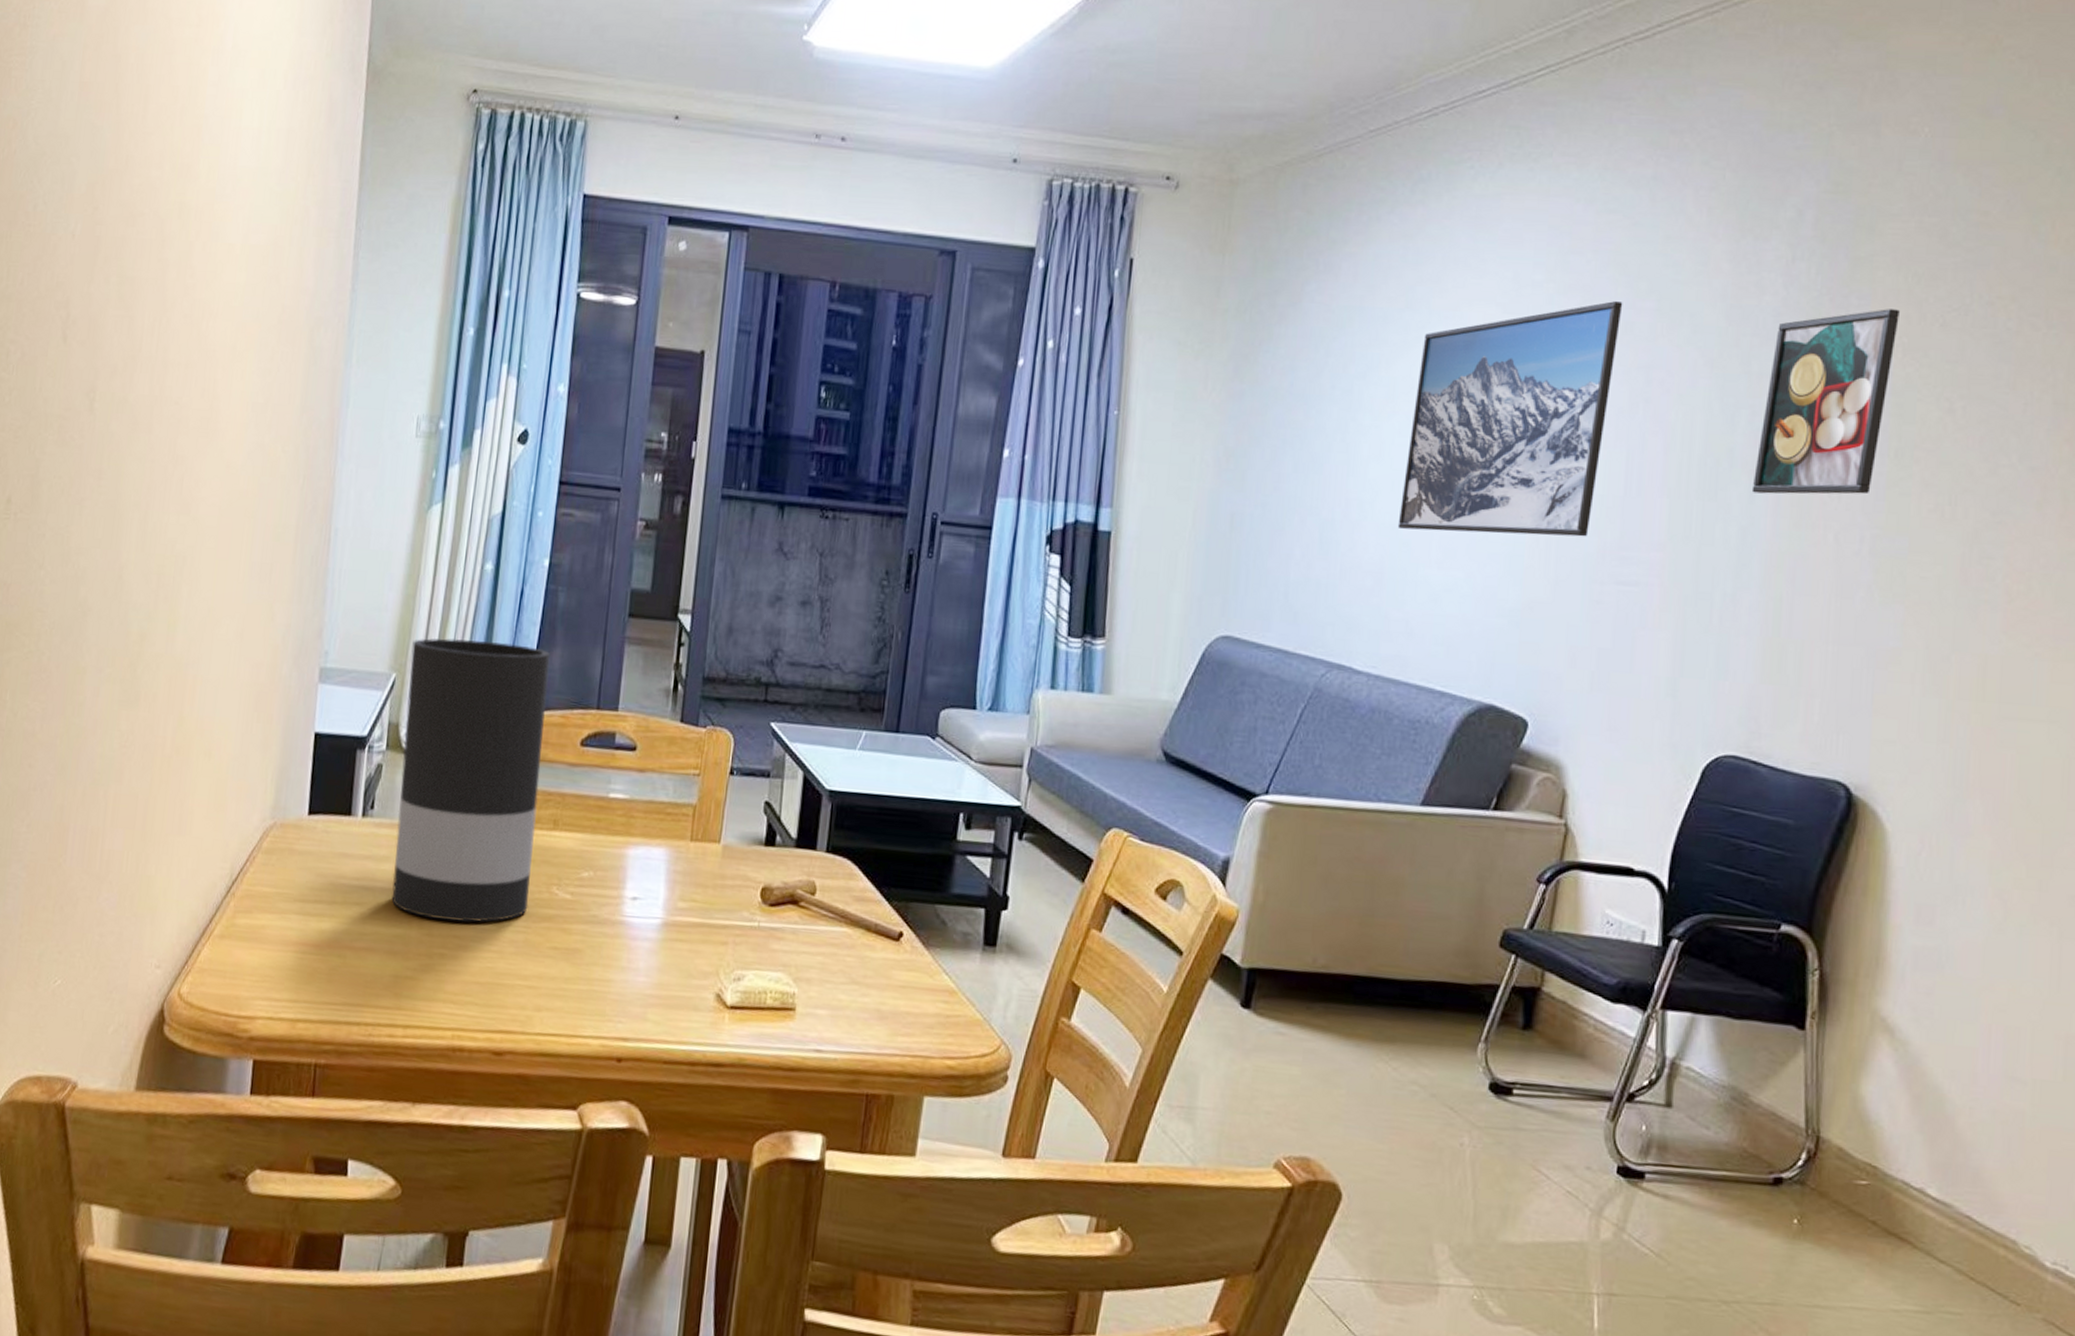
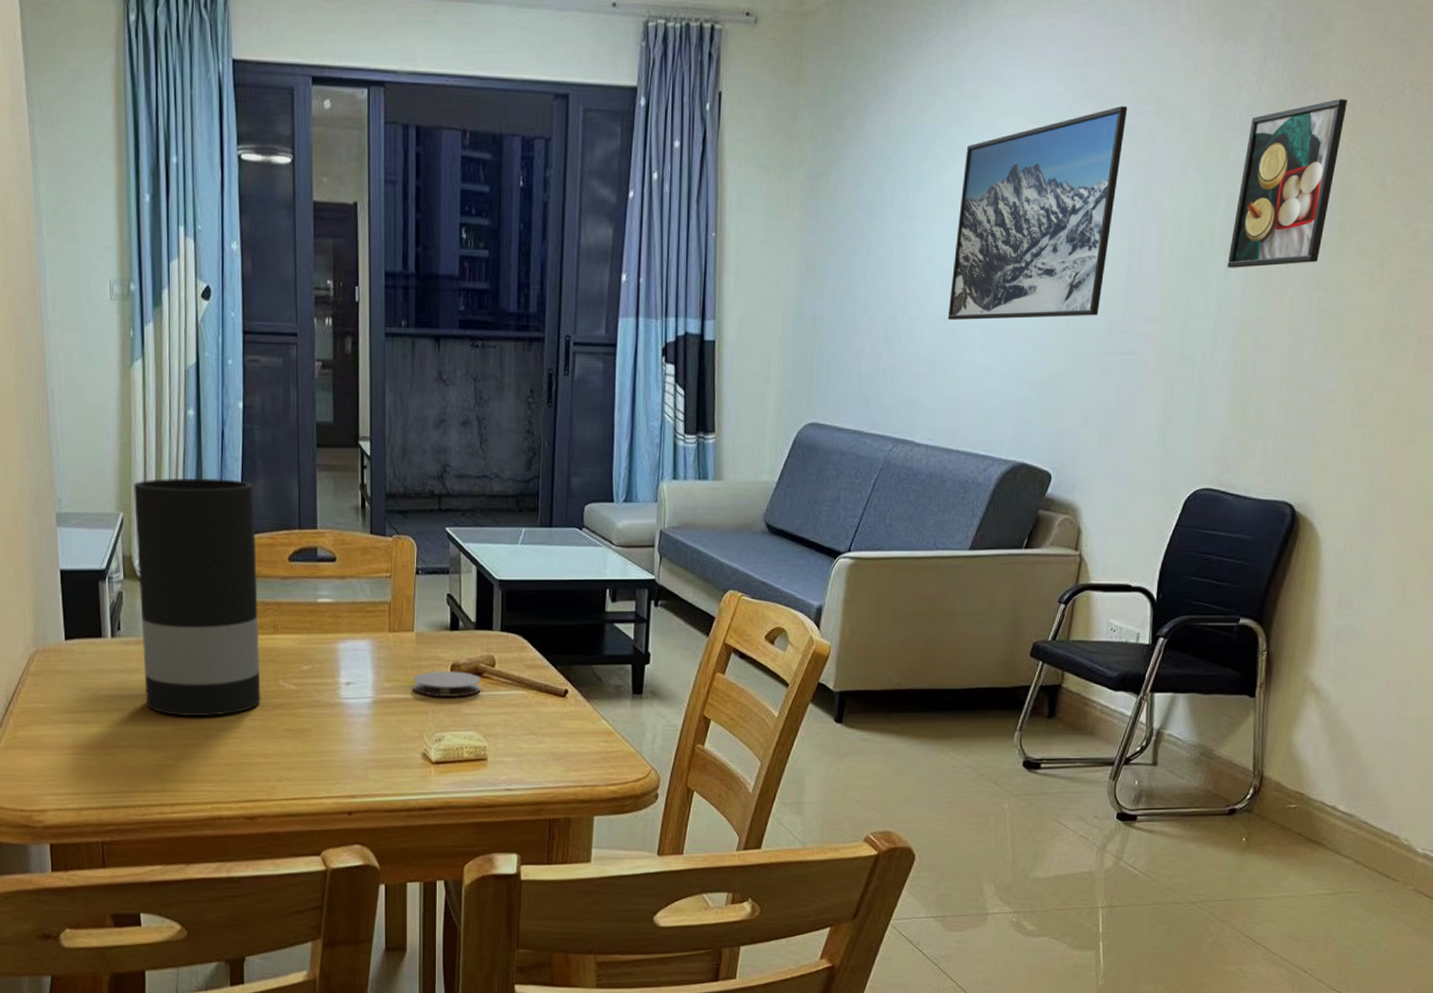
coaster: none [713,893,797,928] -> present [413,671,481,697]

